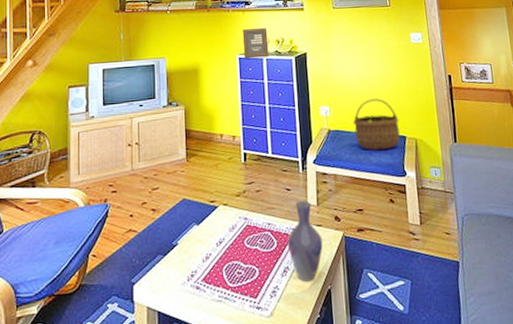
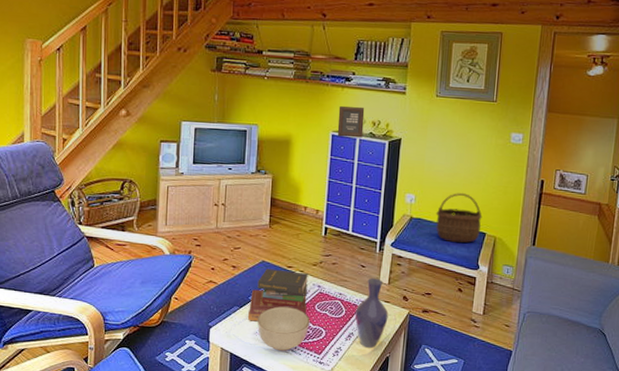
books: none [174,205,237,270] -> present [248,268,308,322]
bowl: none [183,246,241,301] -> present [257,306,310,352]

